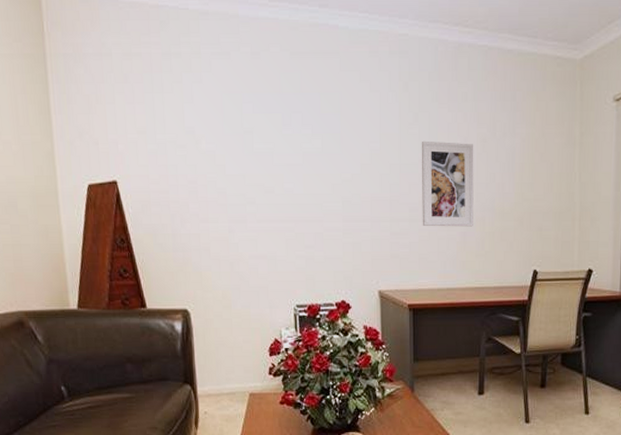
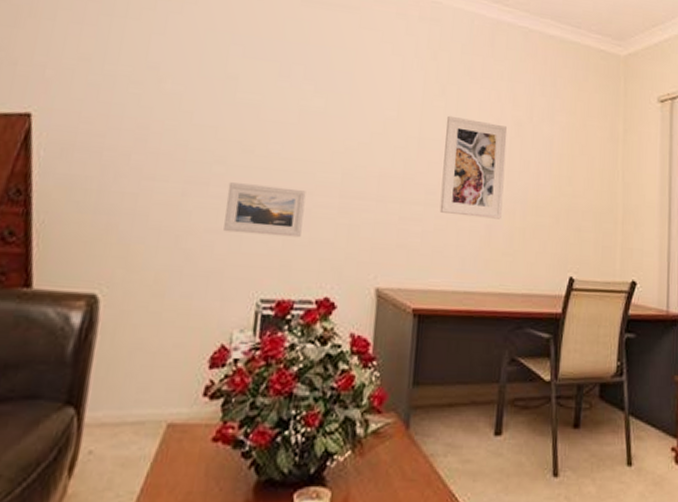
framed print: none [260,218,318,257] -> present [223,182,306,238]

